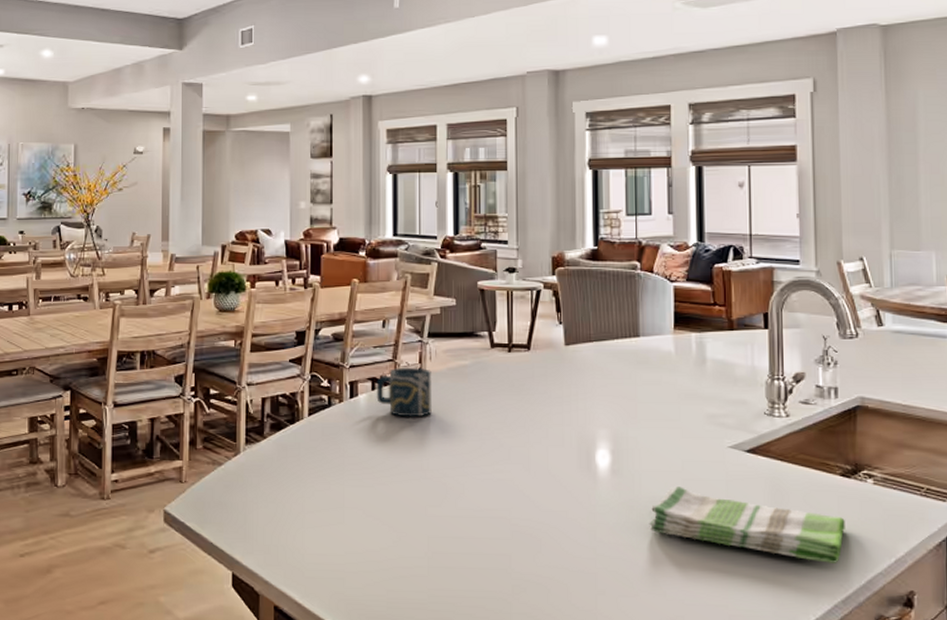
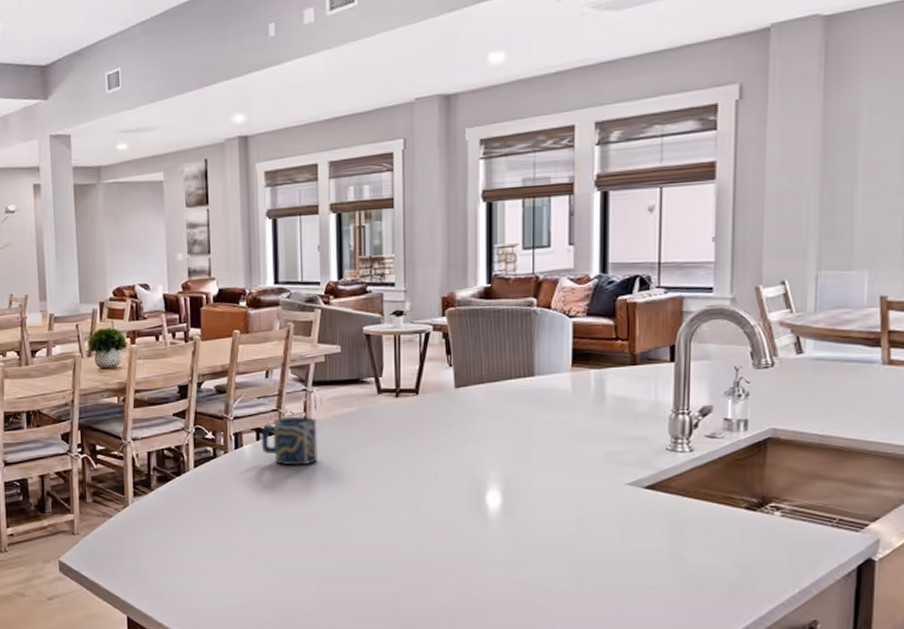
dish towel: present [649,486,845,563] -> none [540,525,748,595]

